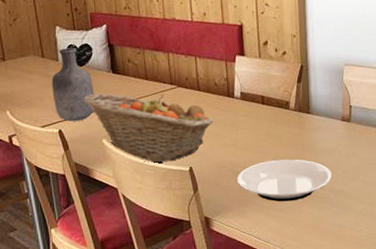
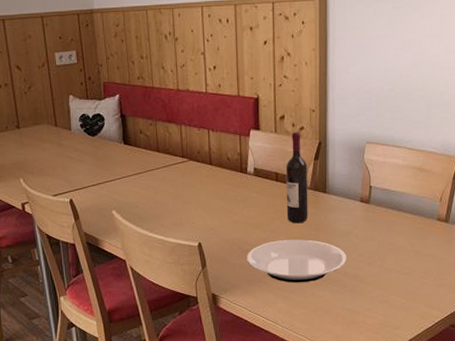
vase: present [51,48,94,122] -> none [64,117,105,192]
fruit basket: present [84,93,214,163] -> none [96,164,225,237]
wine bottle: none [270,57,294,144] -> present [285,132,308,224]

